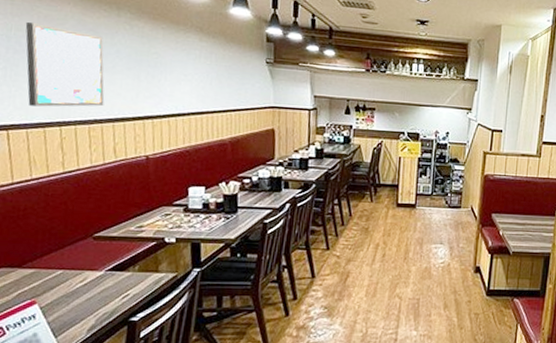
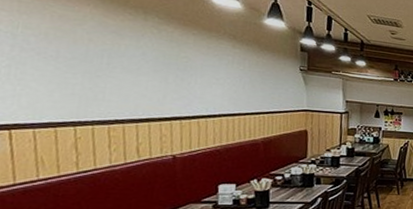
wall art: present [25,21,105,107] -> none [35,20,128,107]

